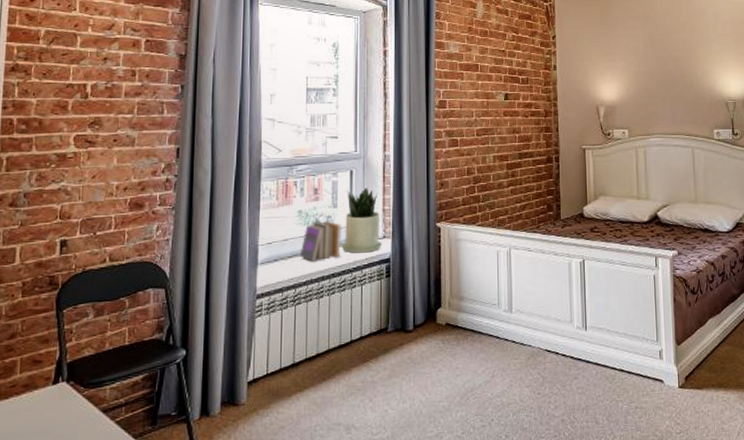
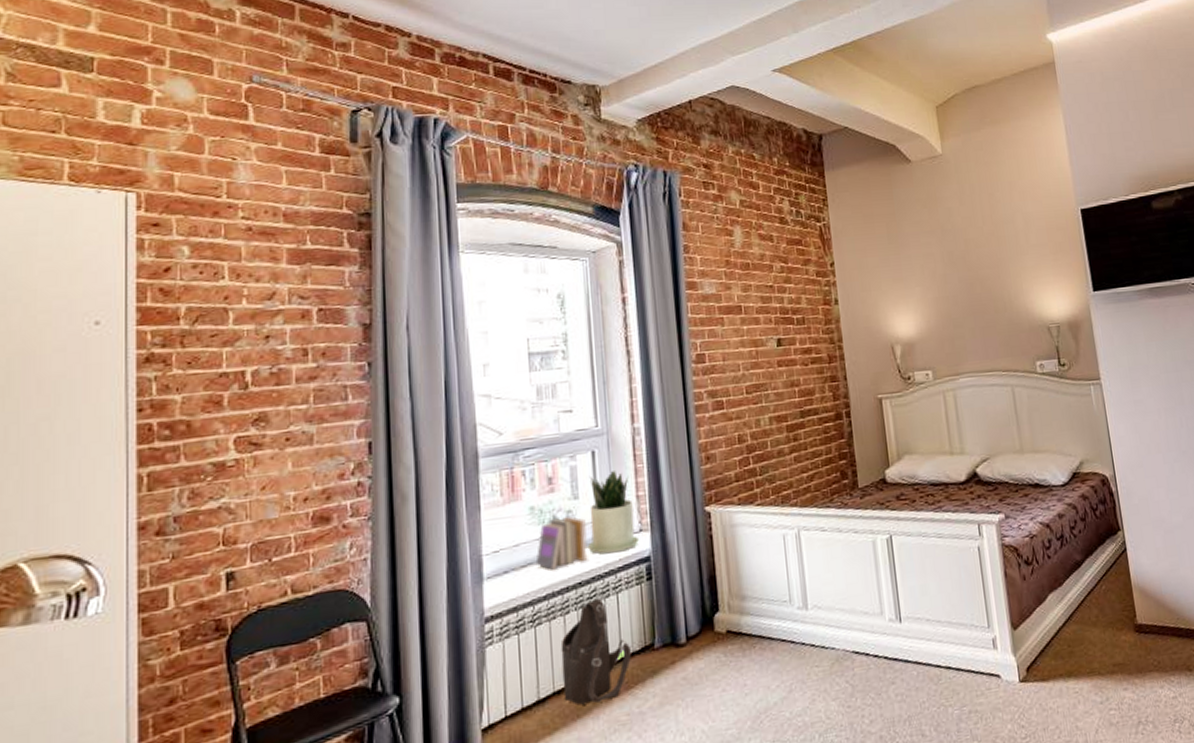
shoulder bag: none [313,287,370,371] -> present [561,598,632,705]

